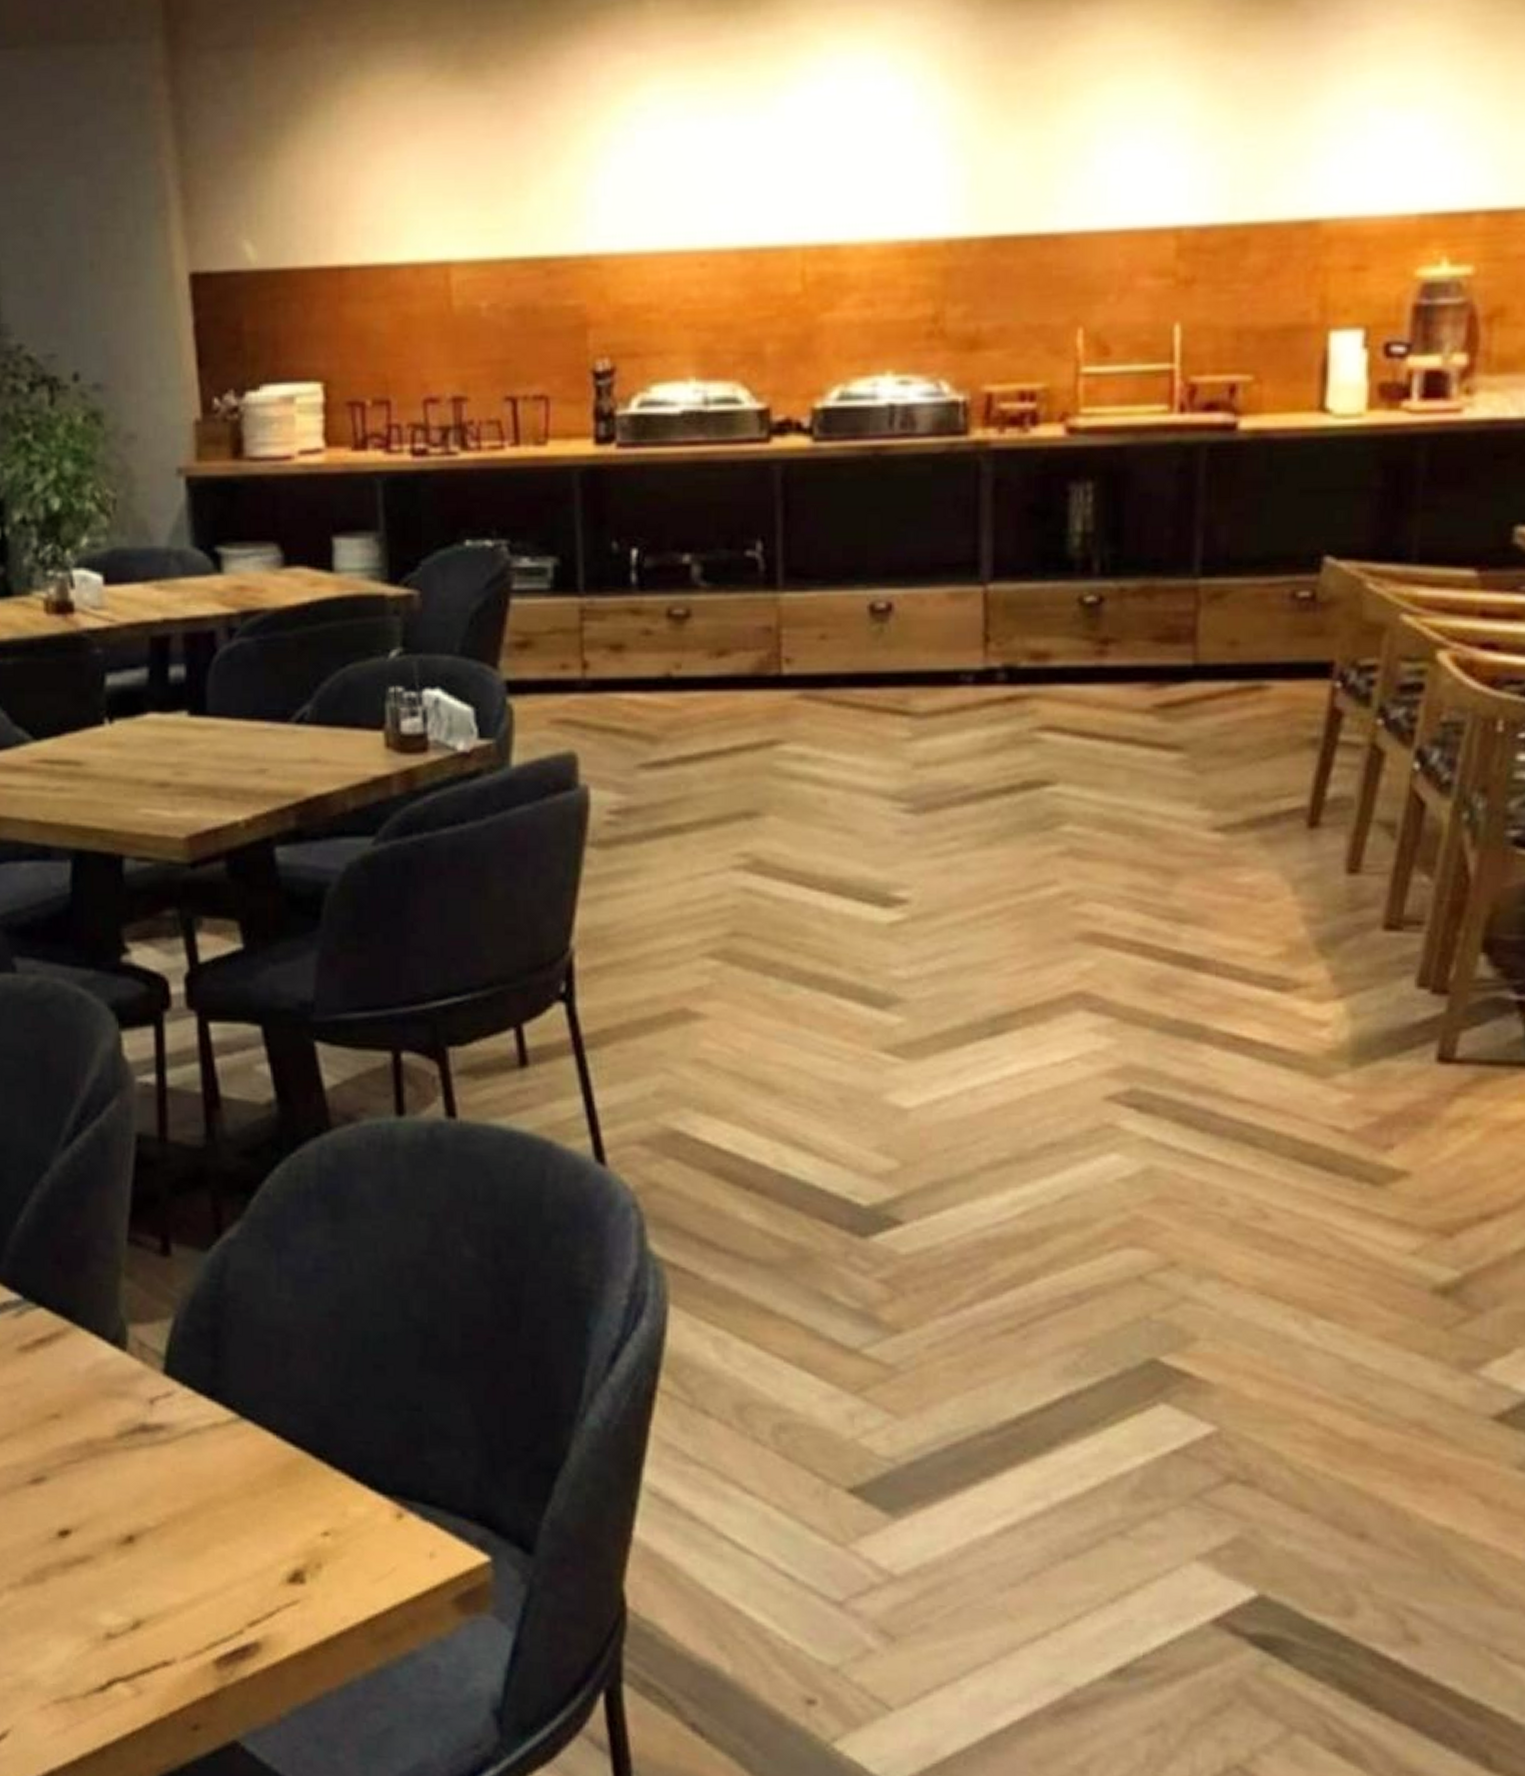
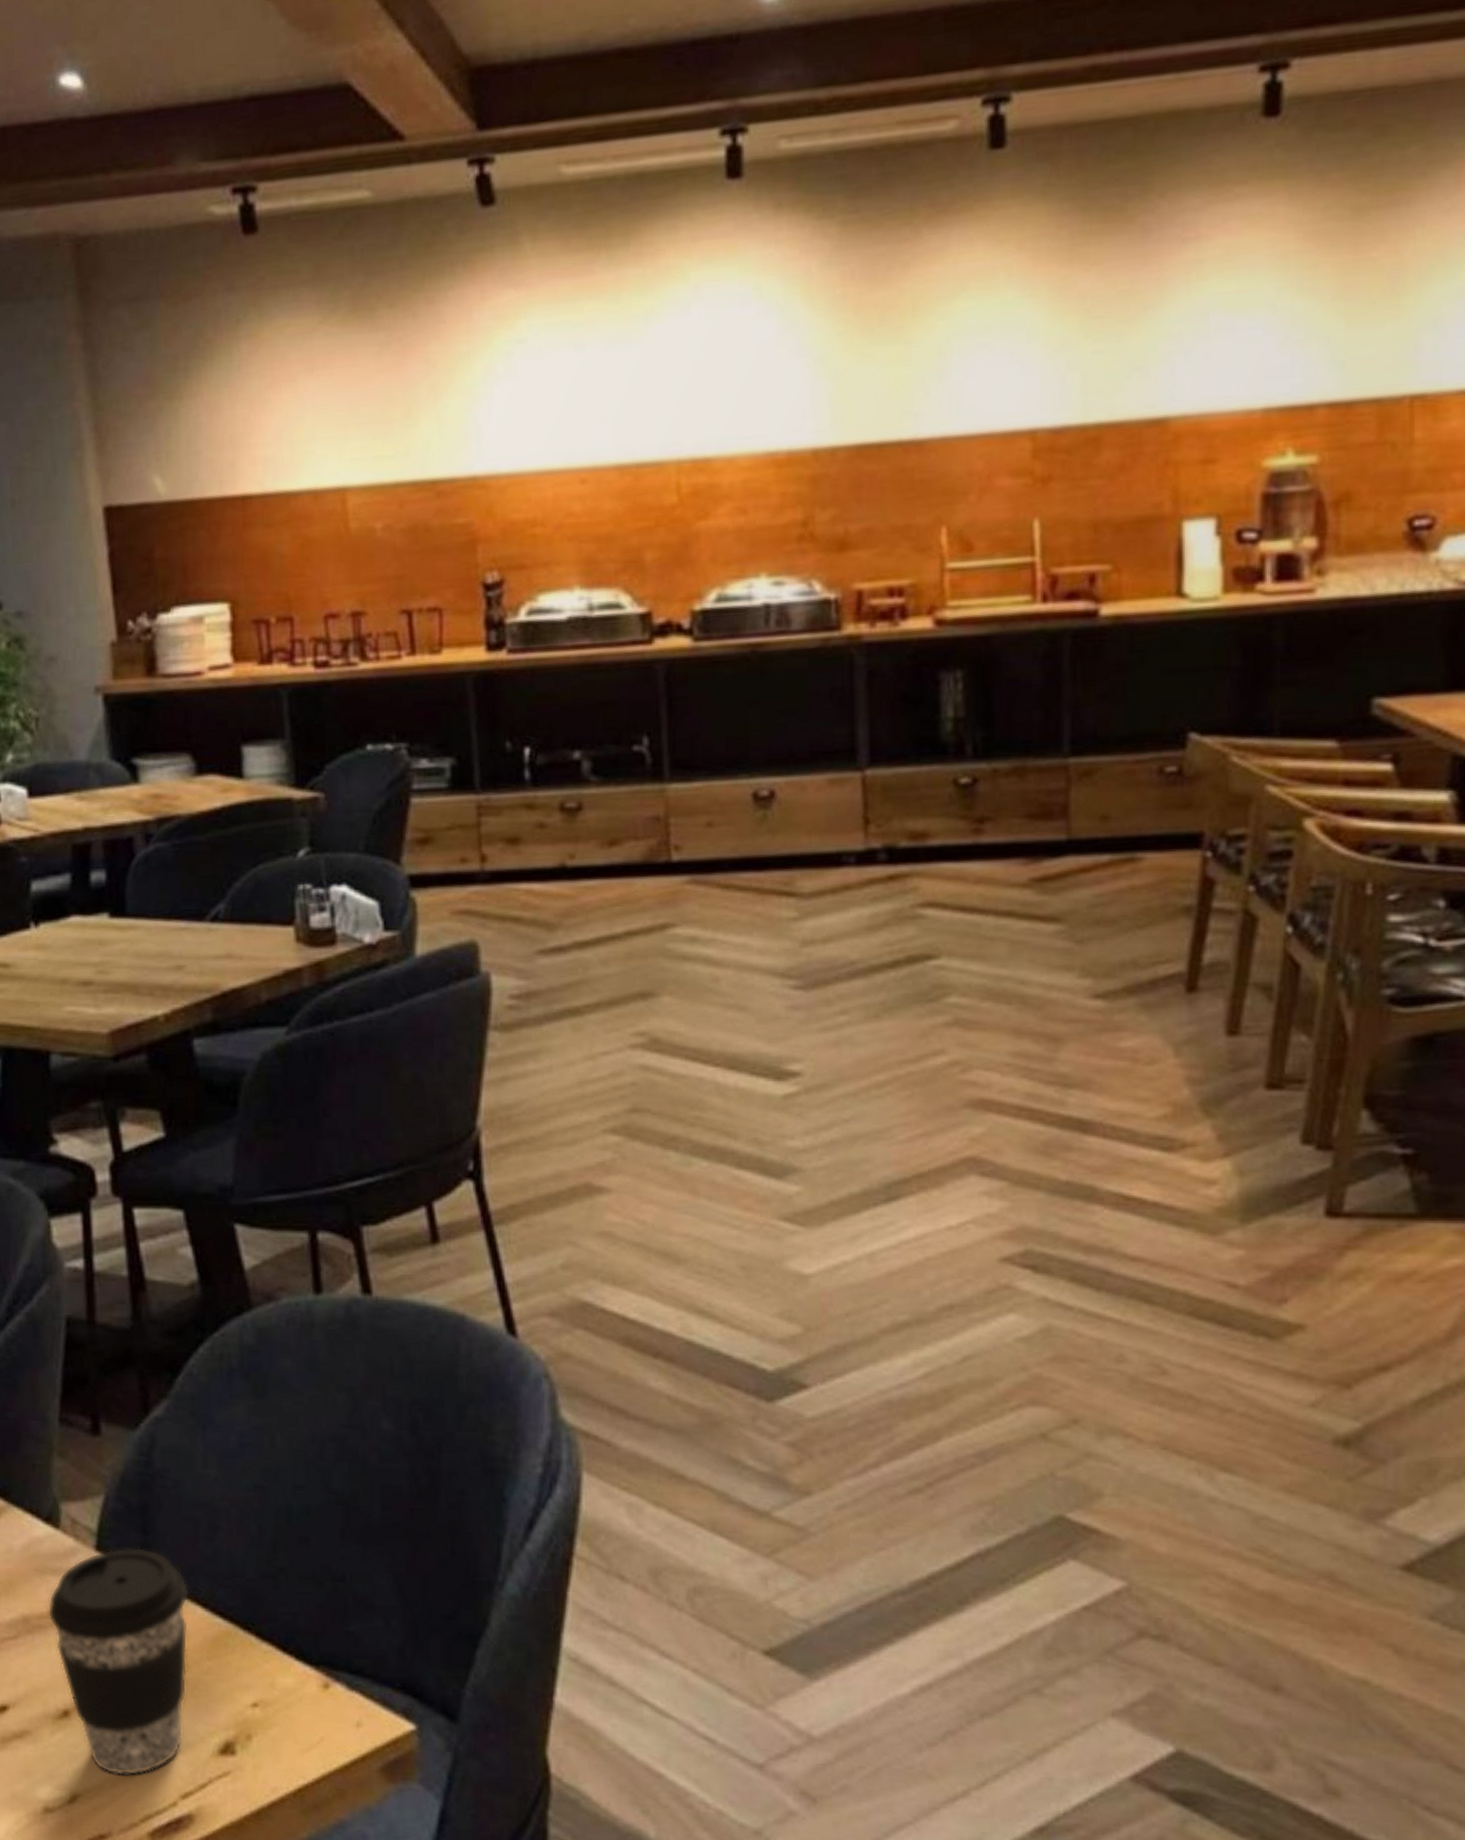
coffee cup: none [113,1371,260,1603] -> present [47,1547,189,1776]

